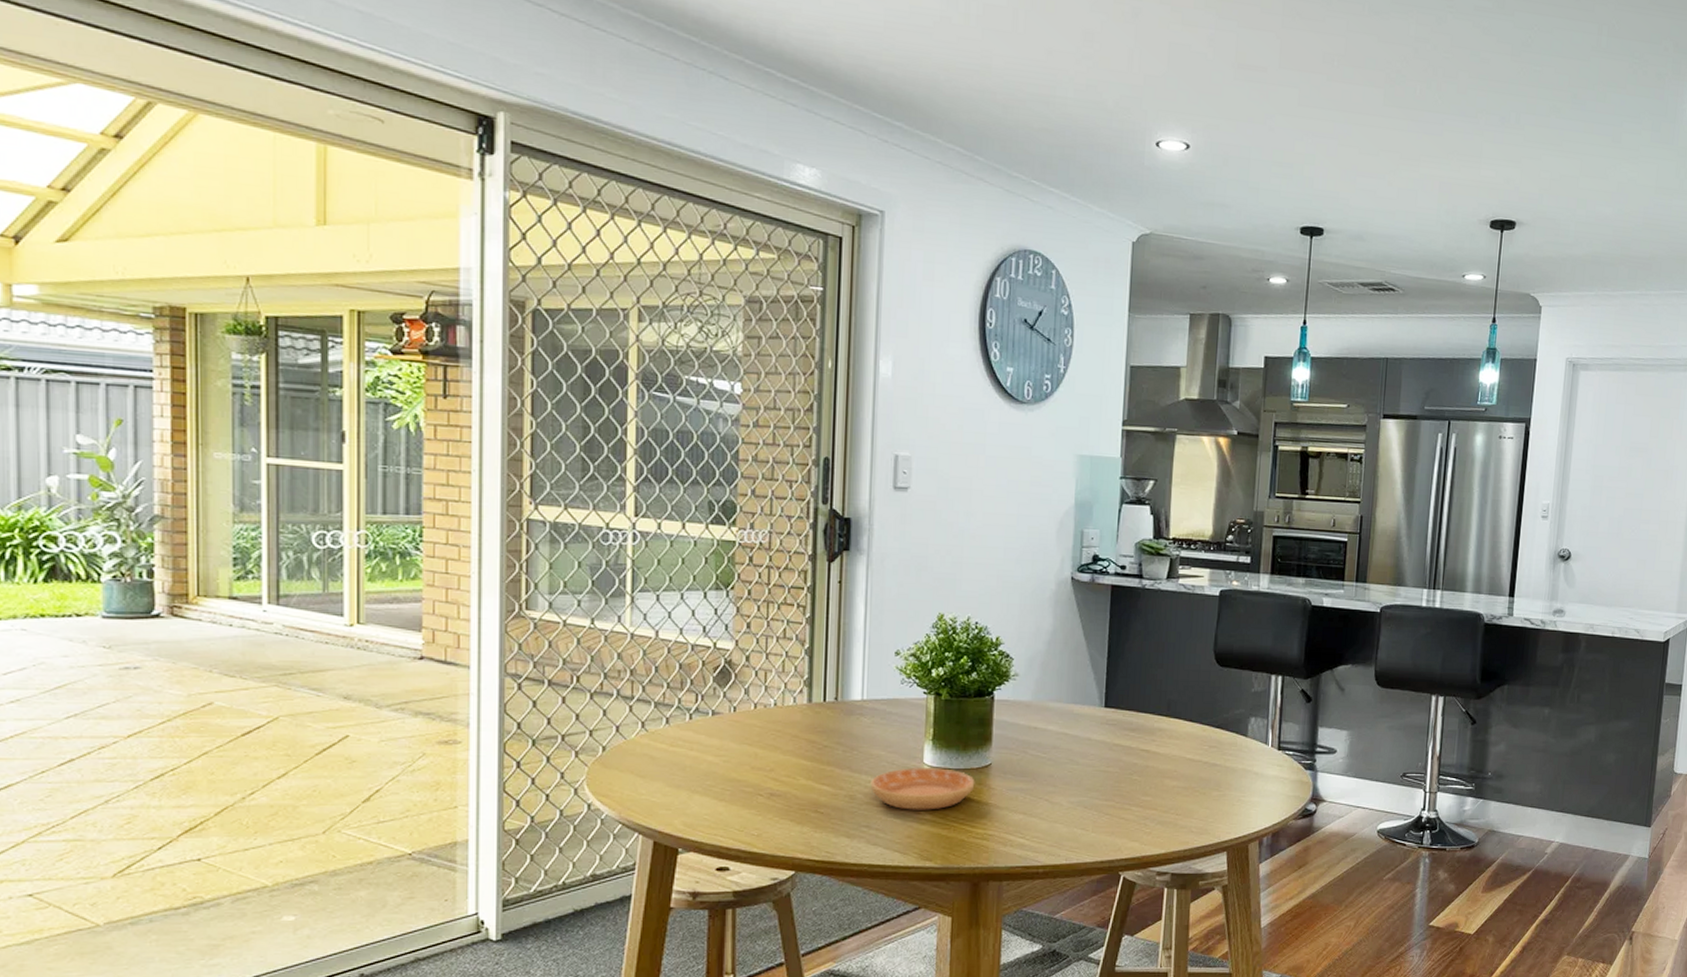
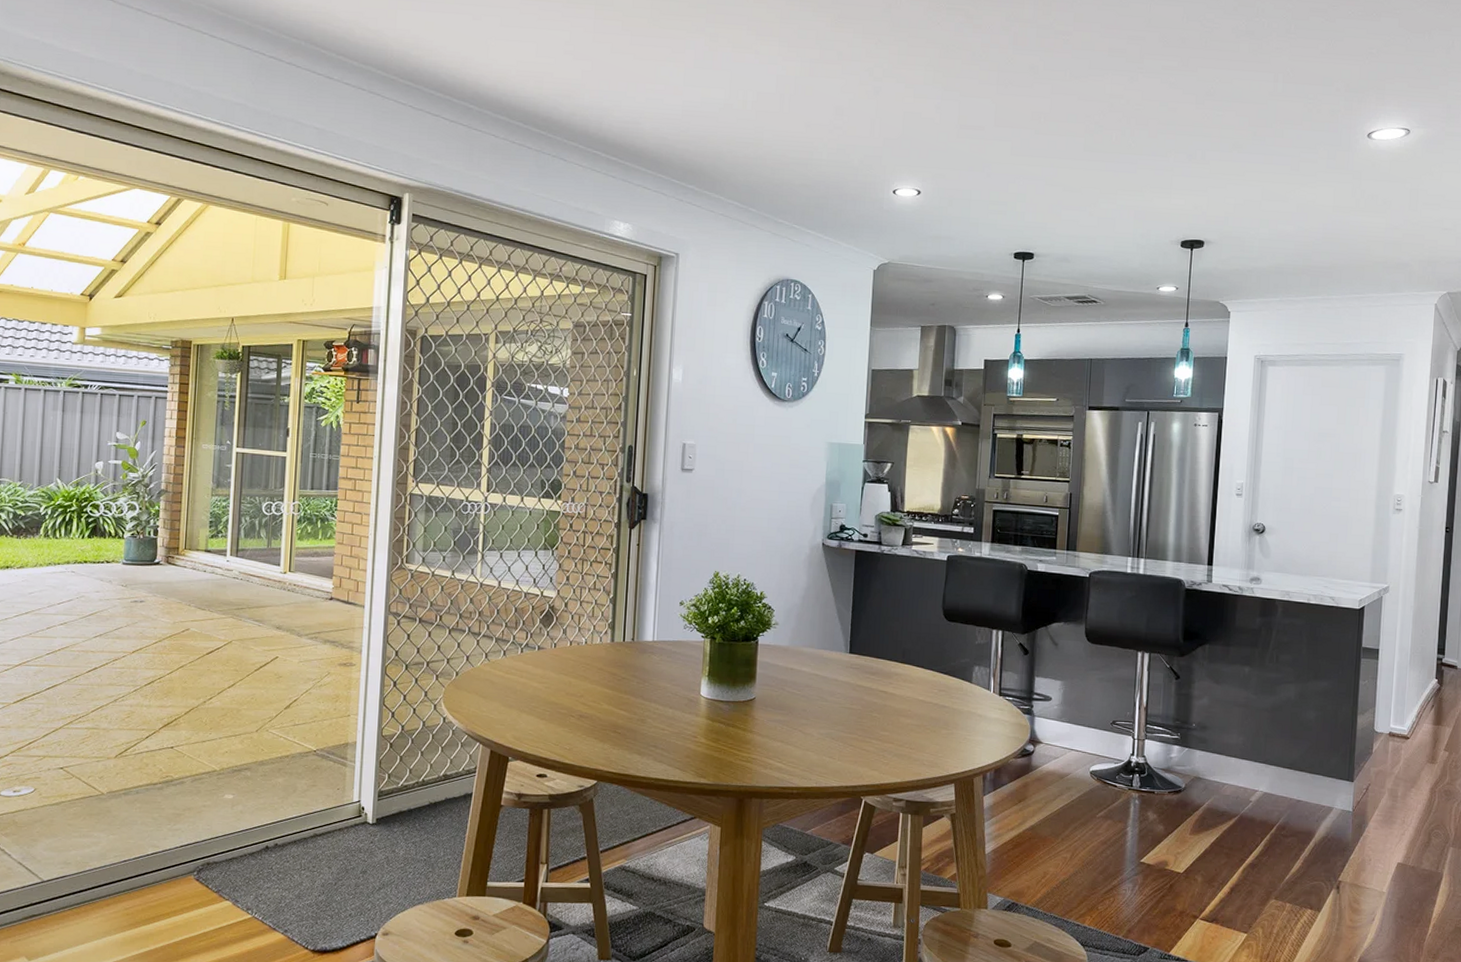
saucer: present [870,768,975,810] -> none [658,698,742,735]

